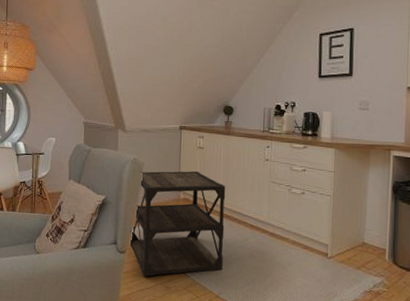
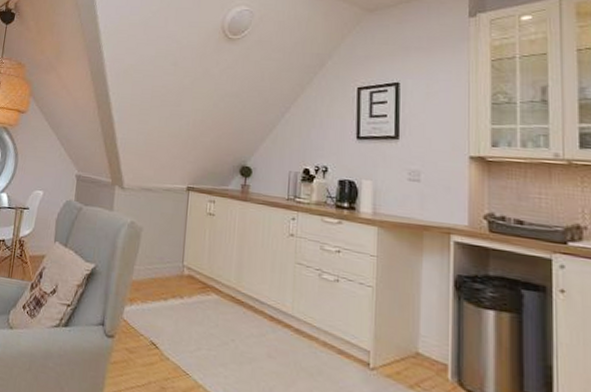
side table: present [129,170,226,277] -> none [120,238,240,372]

